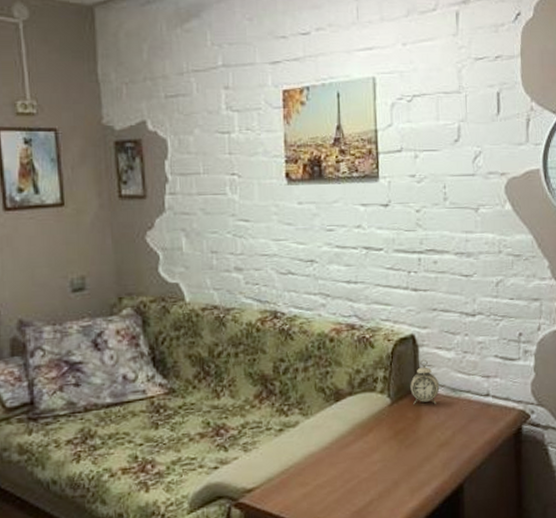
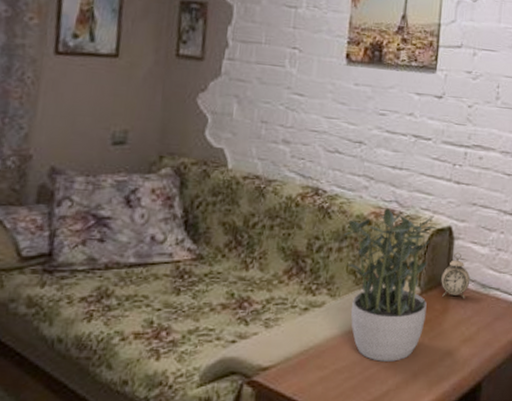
potted plant: none [307,323,400,474] -> present [343,208,437,362]

